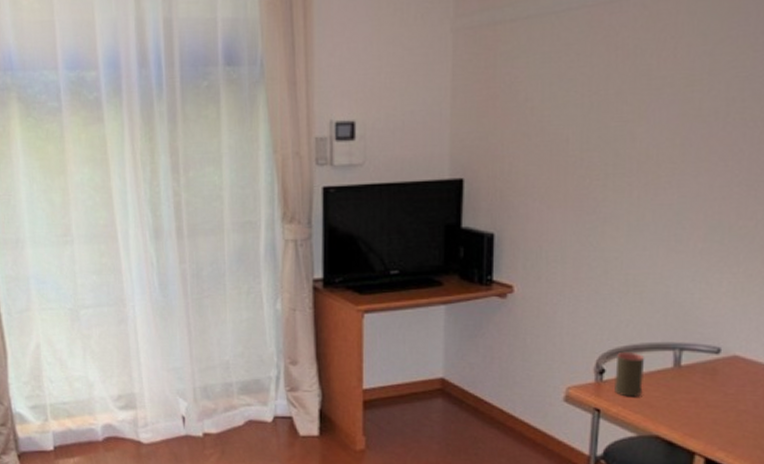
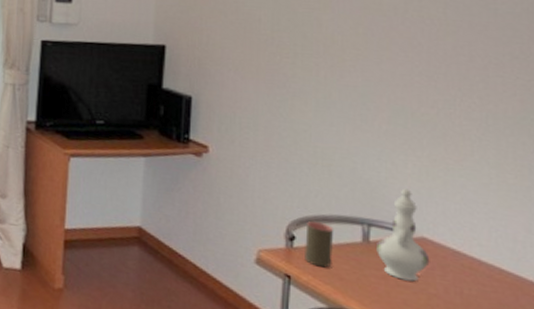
ewer: none [686,308,741,400] -> present [375,188,430,282]

